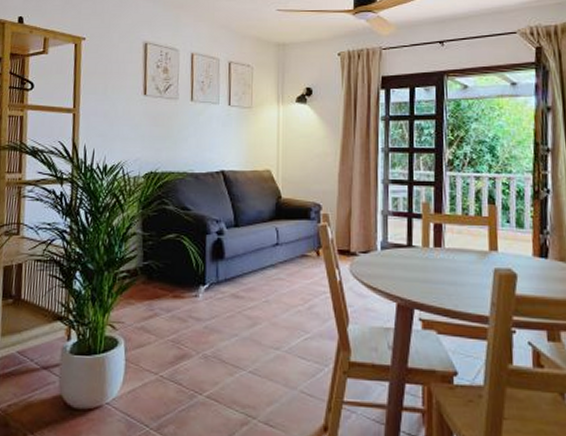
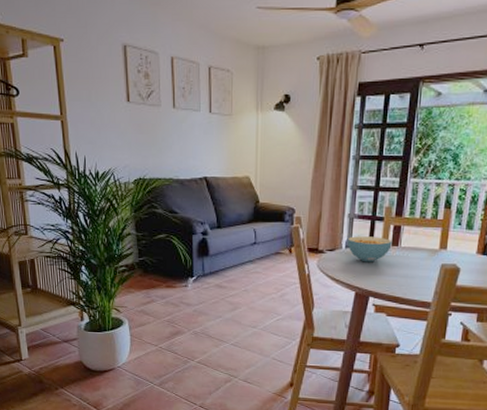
cereal bowl: none [382,236,434,267] -> present [347,236,392,263]

